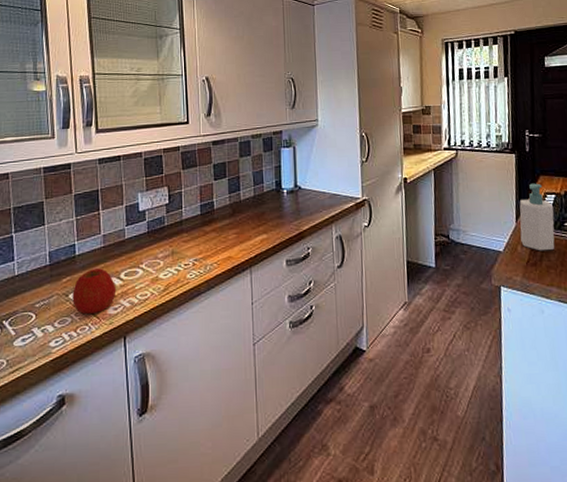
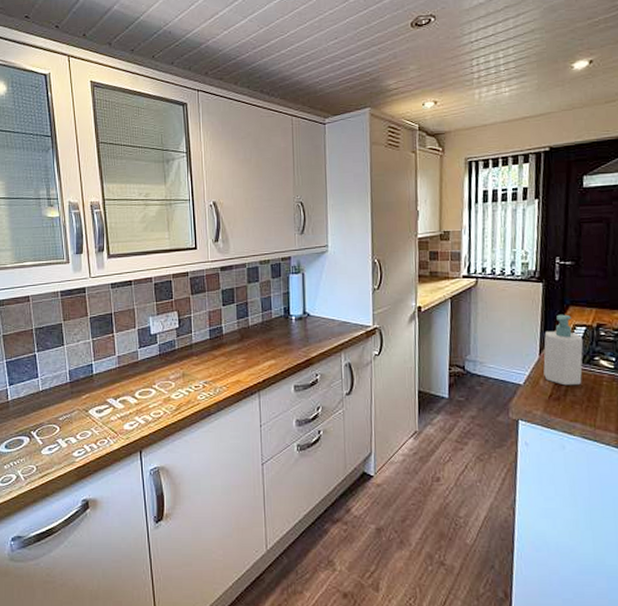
apple: present [72,268,117,315] -> none [92,387,132,429]

